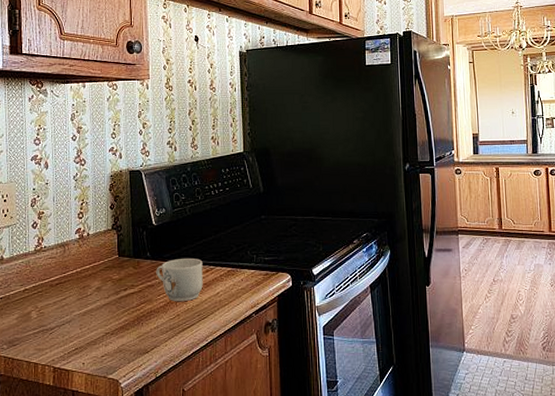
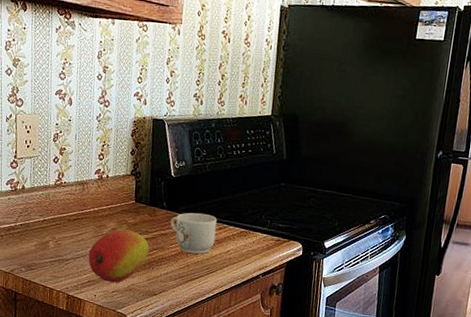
fruit: none [73,287,137,346] -> present [88,229,150,283]

